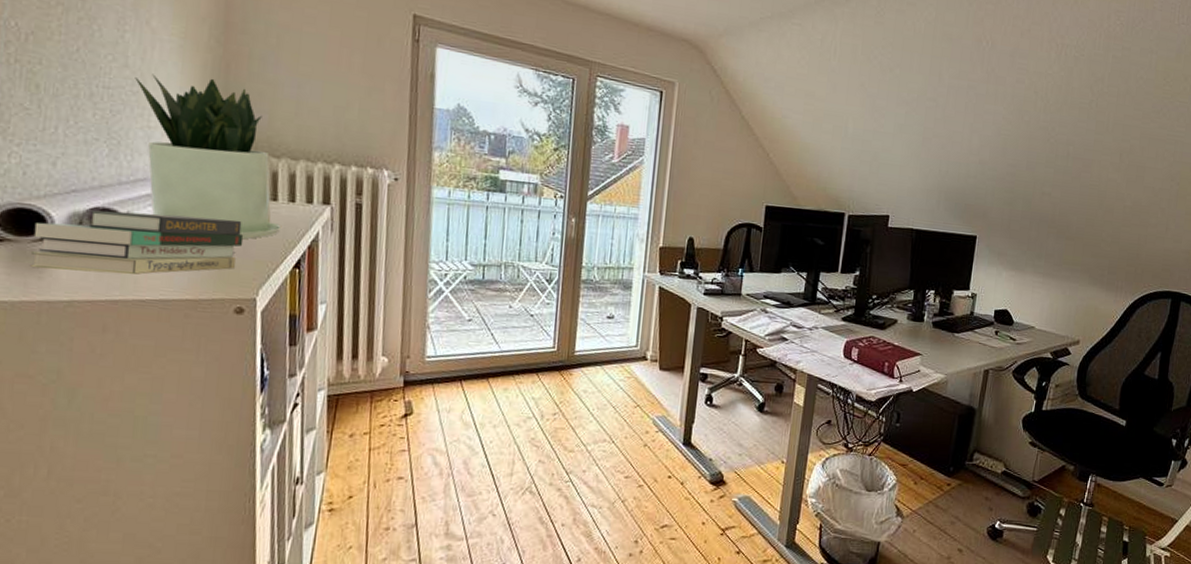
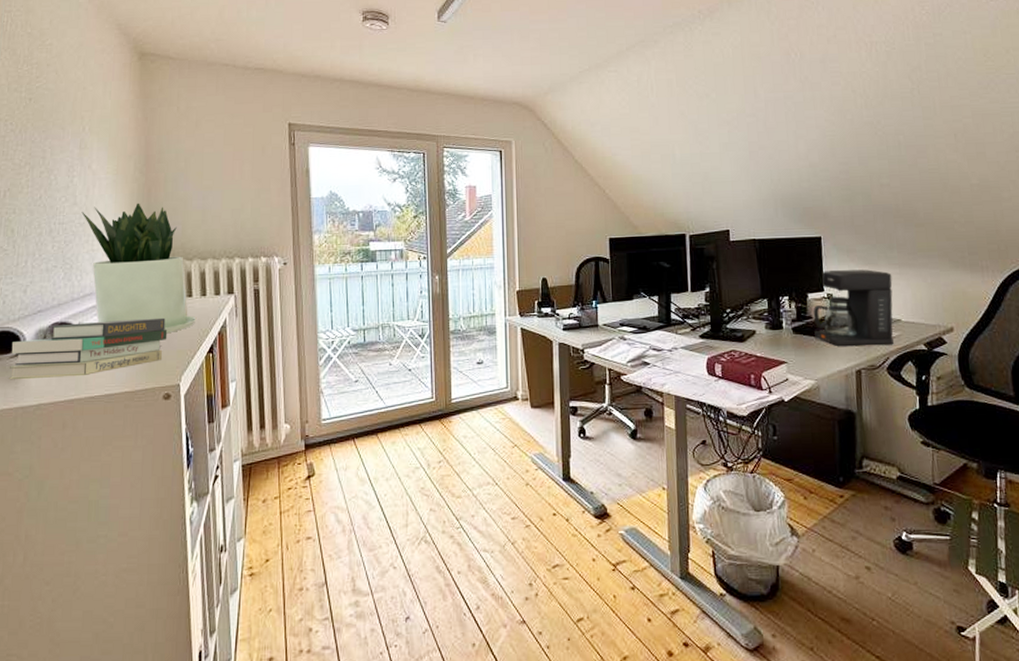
coffee maker: none [952,270,1035,350] -> present [814,269,894,347]

